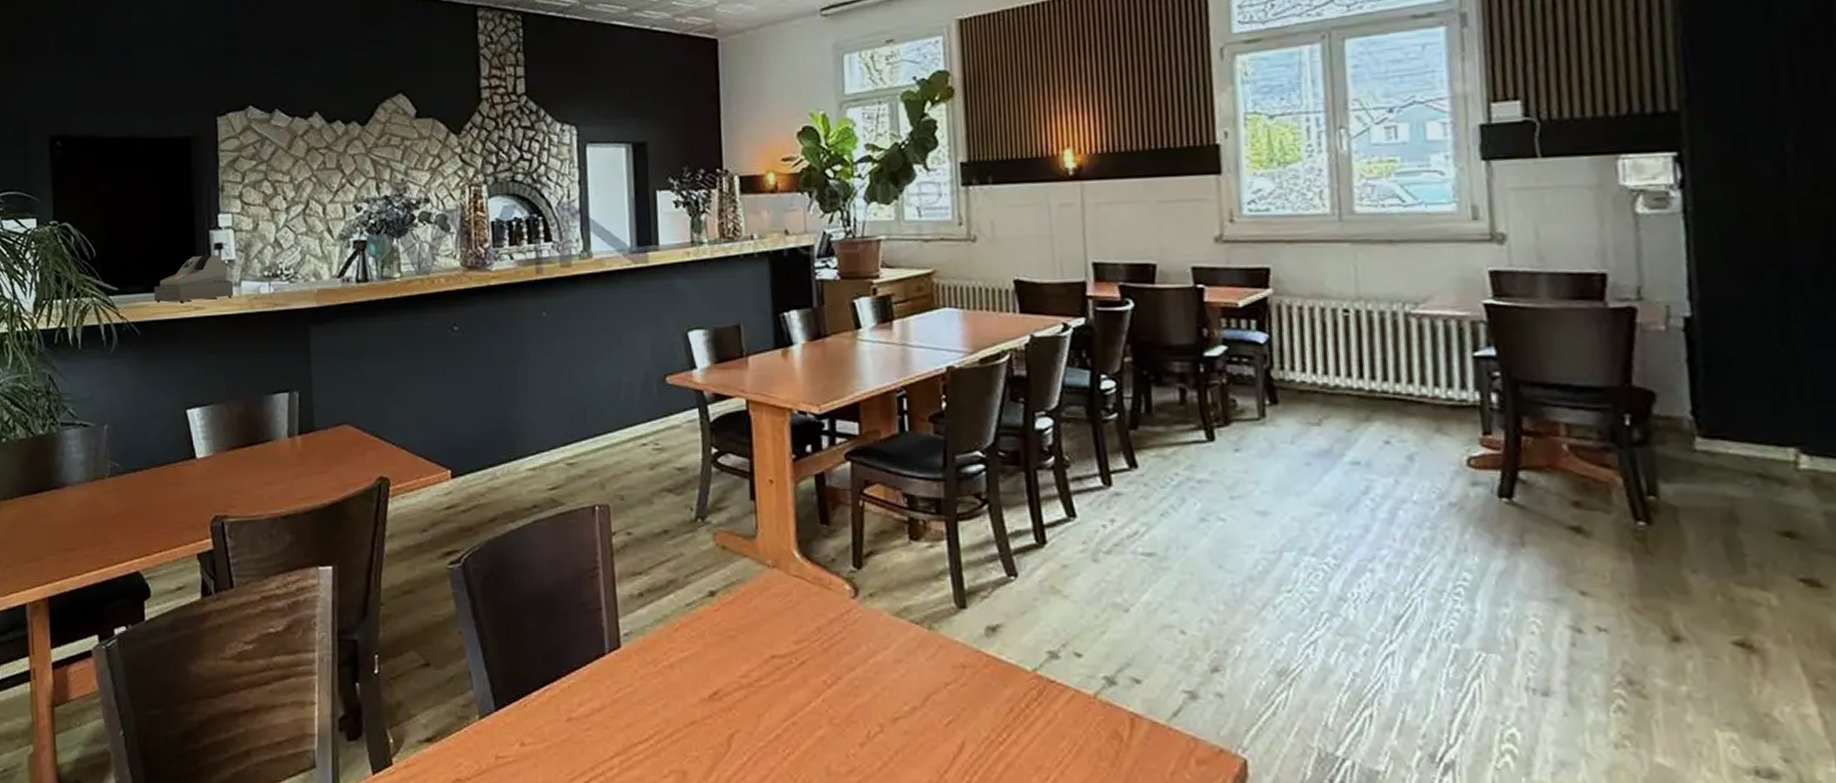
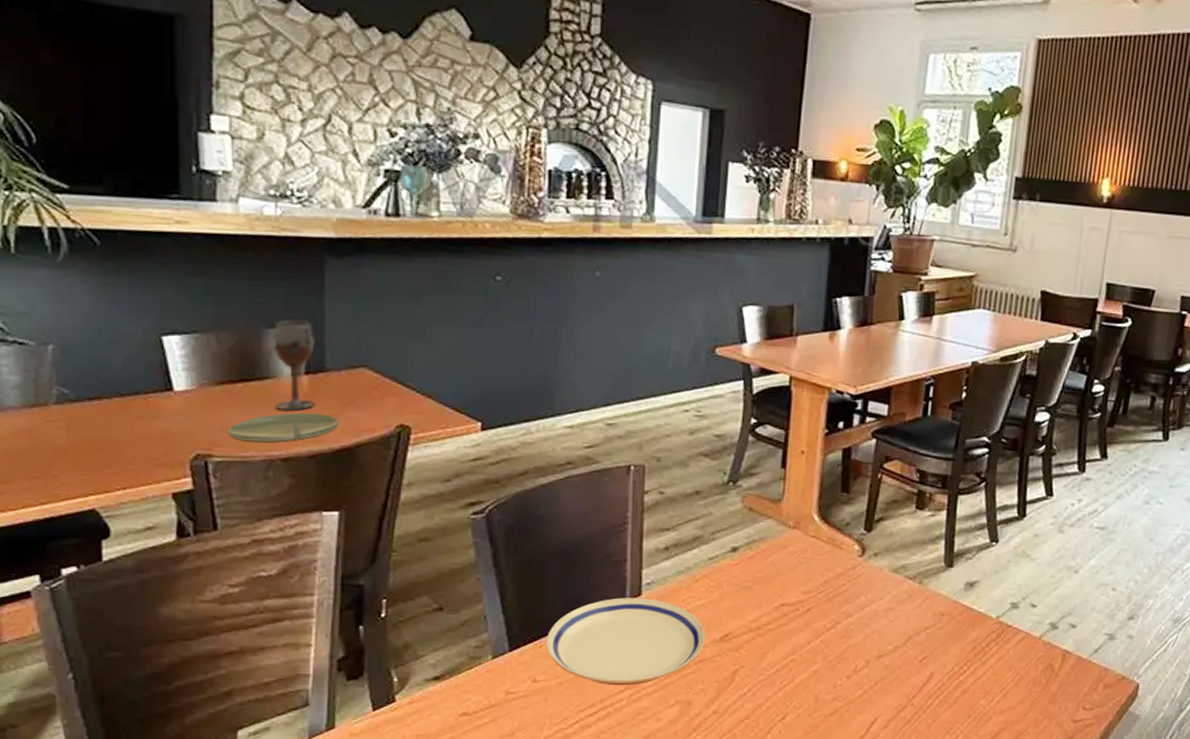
cash register: present [153,242,234,304] -> none [119,147,229,216]
plate: none [239,471,329,503] -> present [228,412,340,444]
wine glass: none [271,383,308,470] -> present [272,319,315,411]
plate: none [530,650,694,752] -> present [546,597,706,686]

